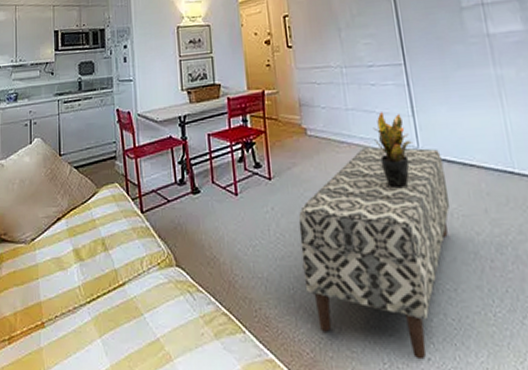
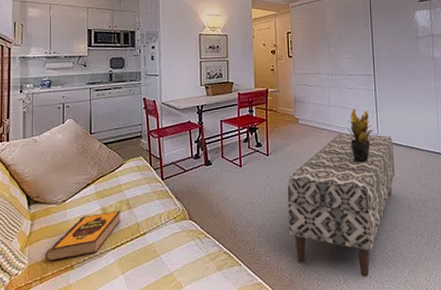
hardback book: none [14,252,97,317] -> present [45,210,122,262]

